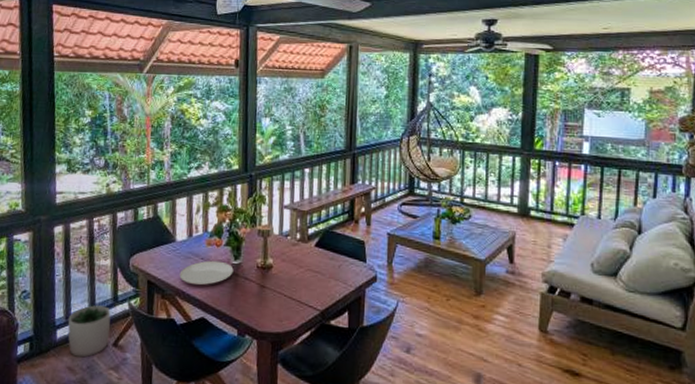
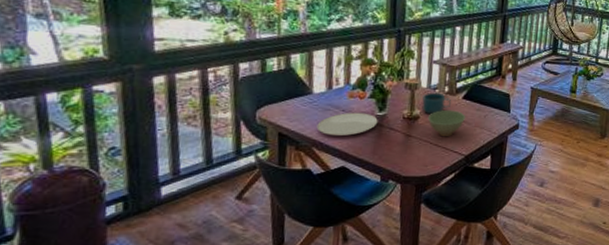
planter: present [67,305,111,358] -> none [176,159,233,213]
cup: none [274,239,304,263] -> present [421,92,452,114]
bowl: none [280,258,320,289] -> present [427,109,466,137]

